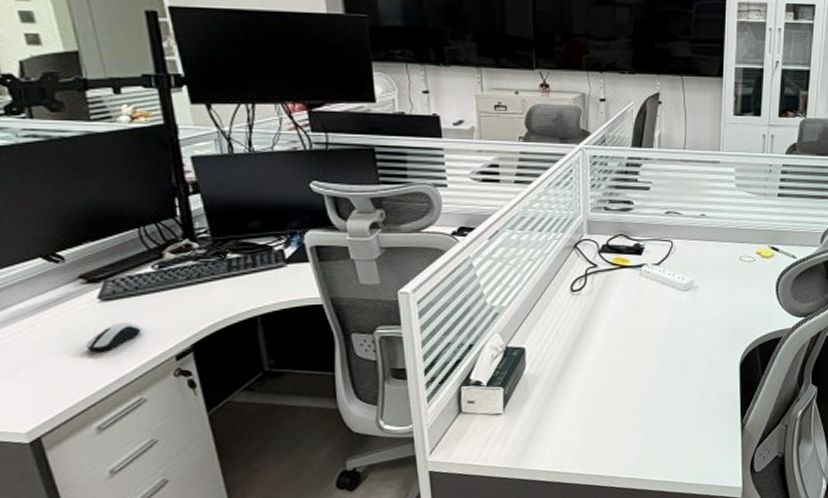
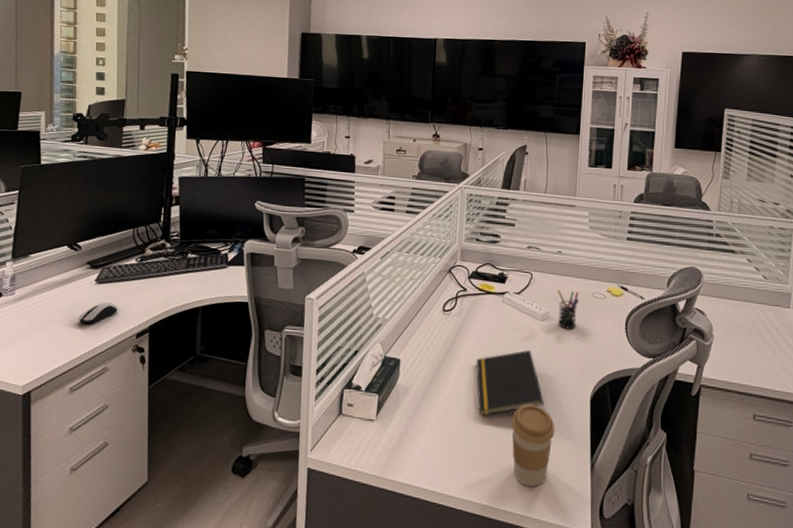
notepad: none [613,322,690,395] -> present [476,349,544,416]
coffee cup: none [656,377,703,455] -> present [511,404,555,487]
pen holder: none [701,256,727,297] -> present [557,290,580,329]

